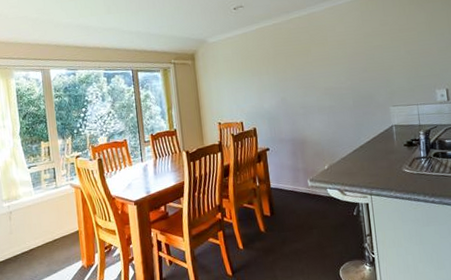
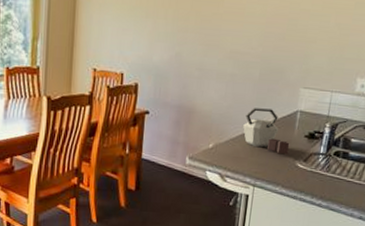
kettle: none [349,128,393,164] -> present [243,108,290,155]

